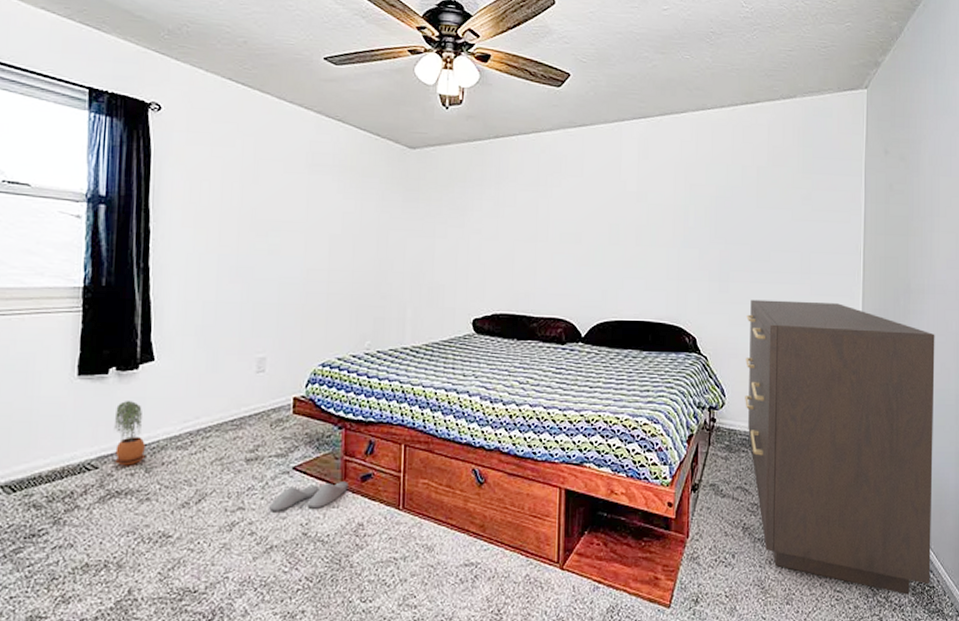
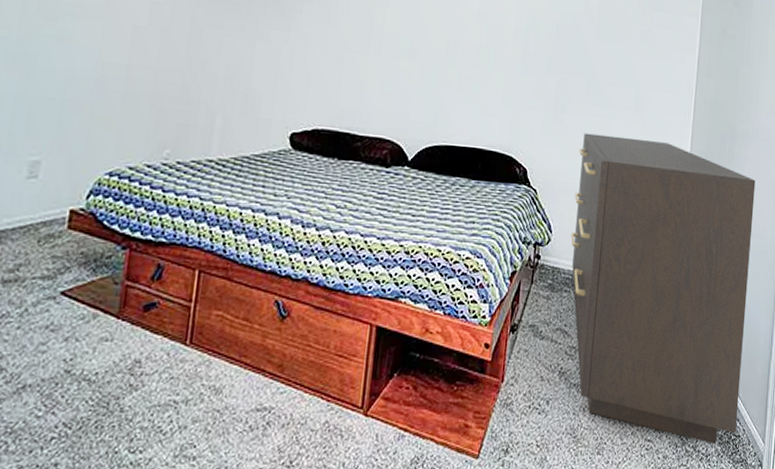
slippers: present [268,482,349,511] -> none [24,311,128,343]

